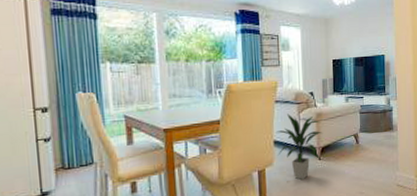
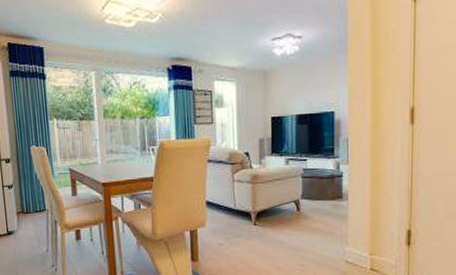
indoor plant: present [275,114,322,180] -> none [208,174,258,244]

